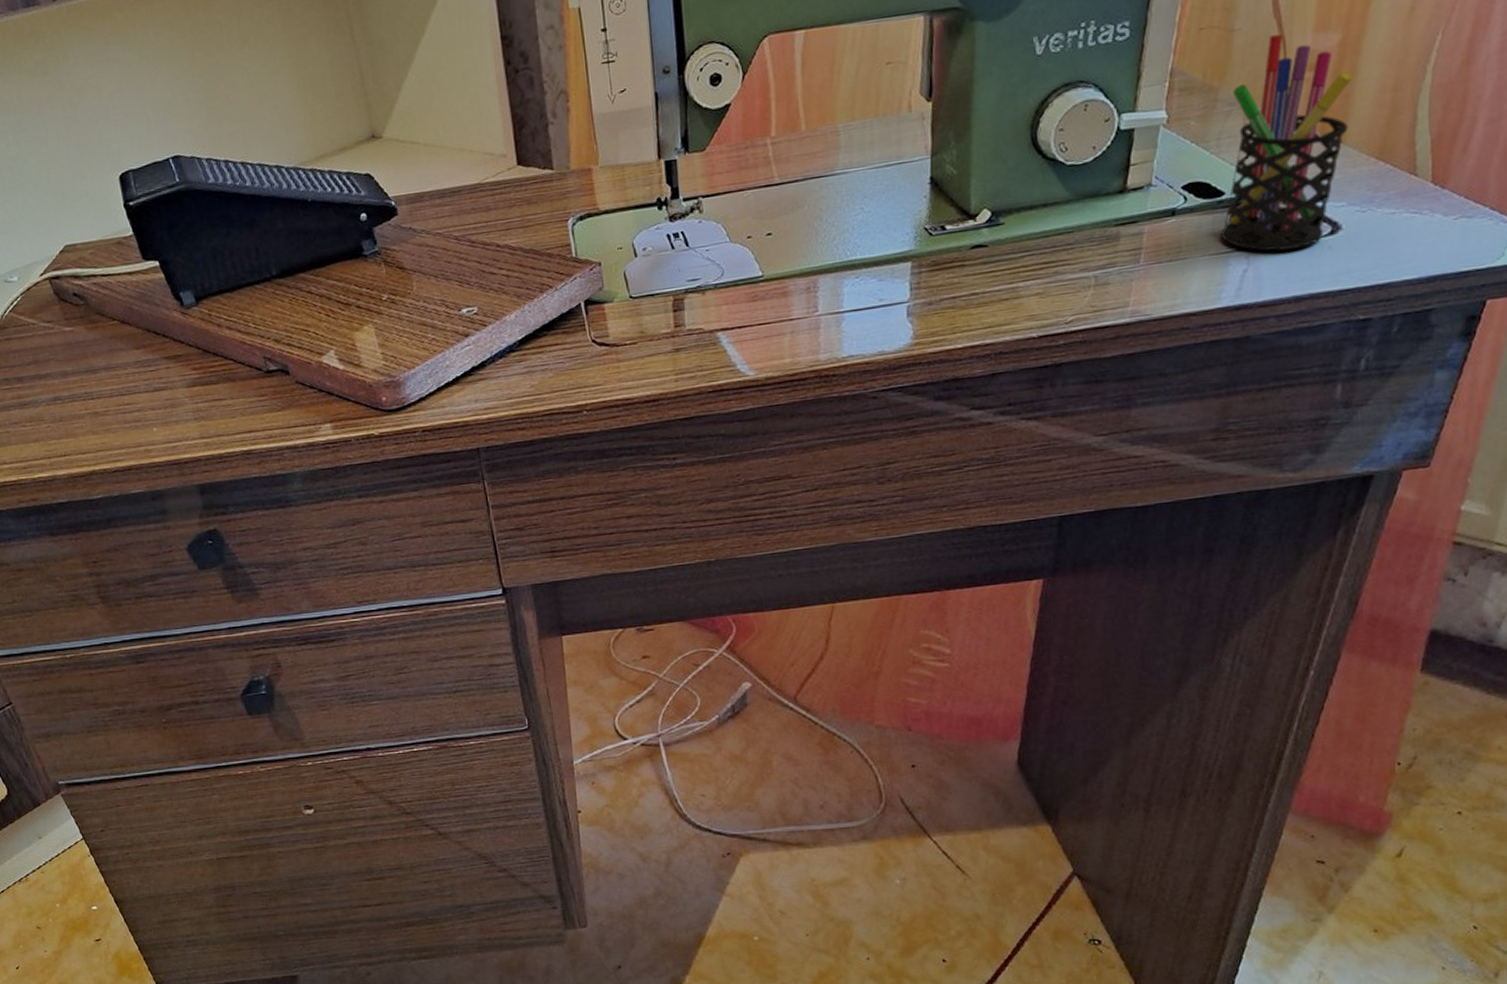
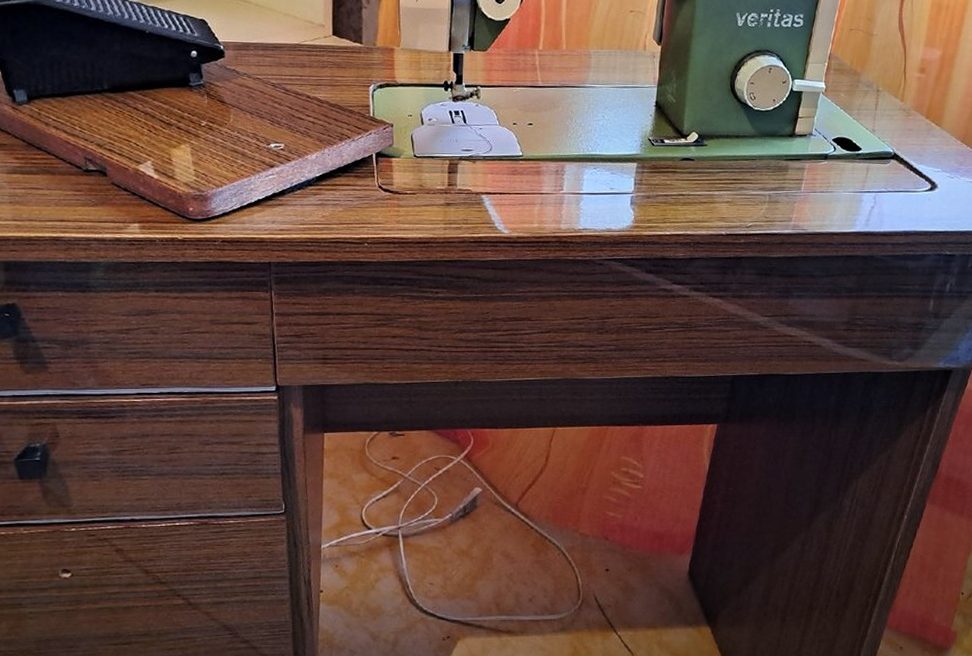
pen holder: present [1221,34,1352,251] -> none [857,43,948,197]

